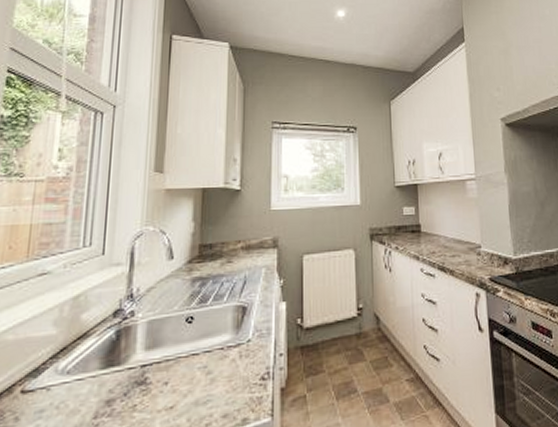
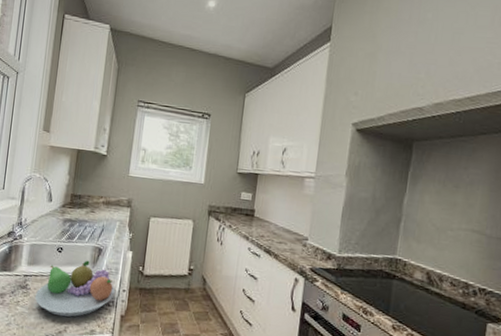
fruit bowl: none [158,325,269,412] -> present [34,260,115,317]

